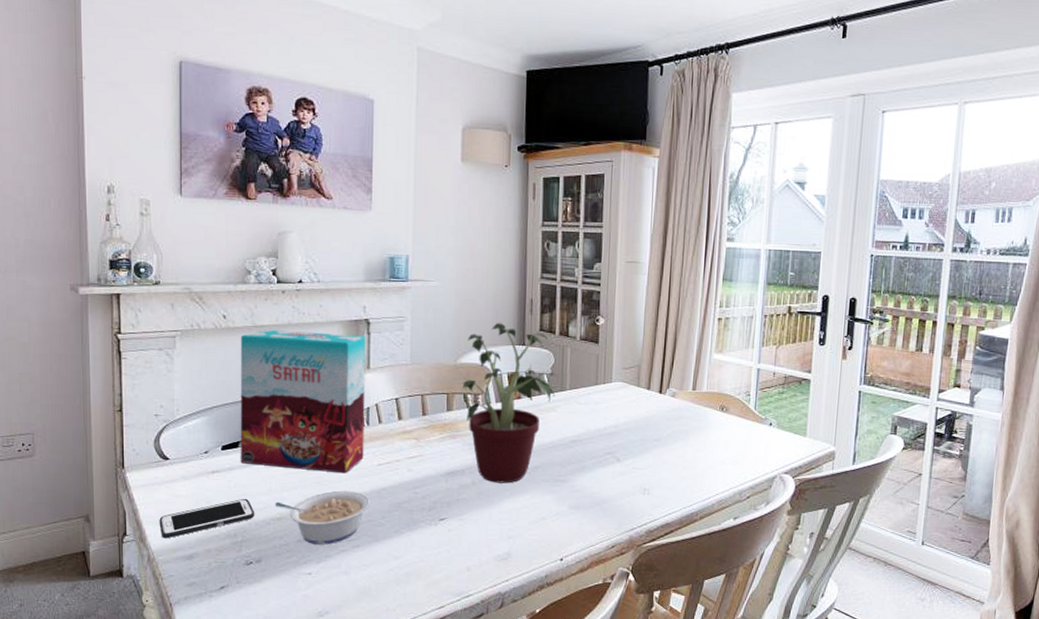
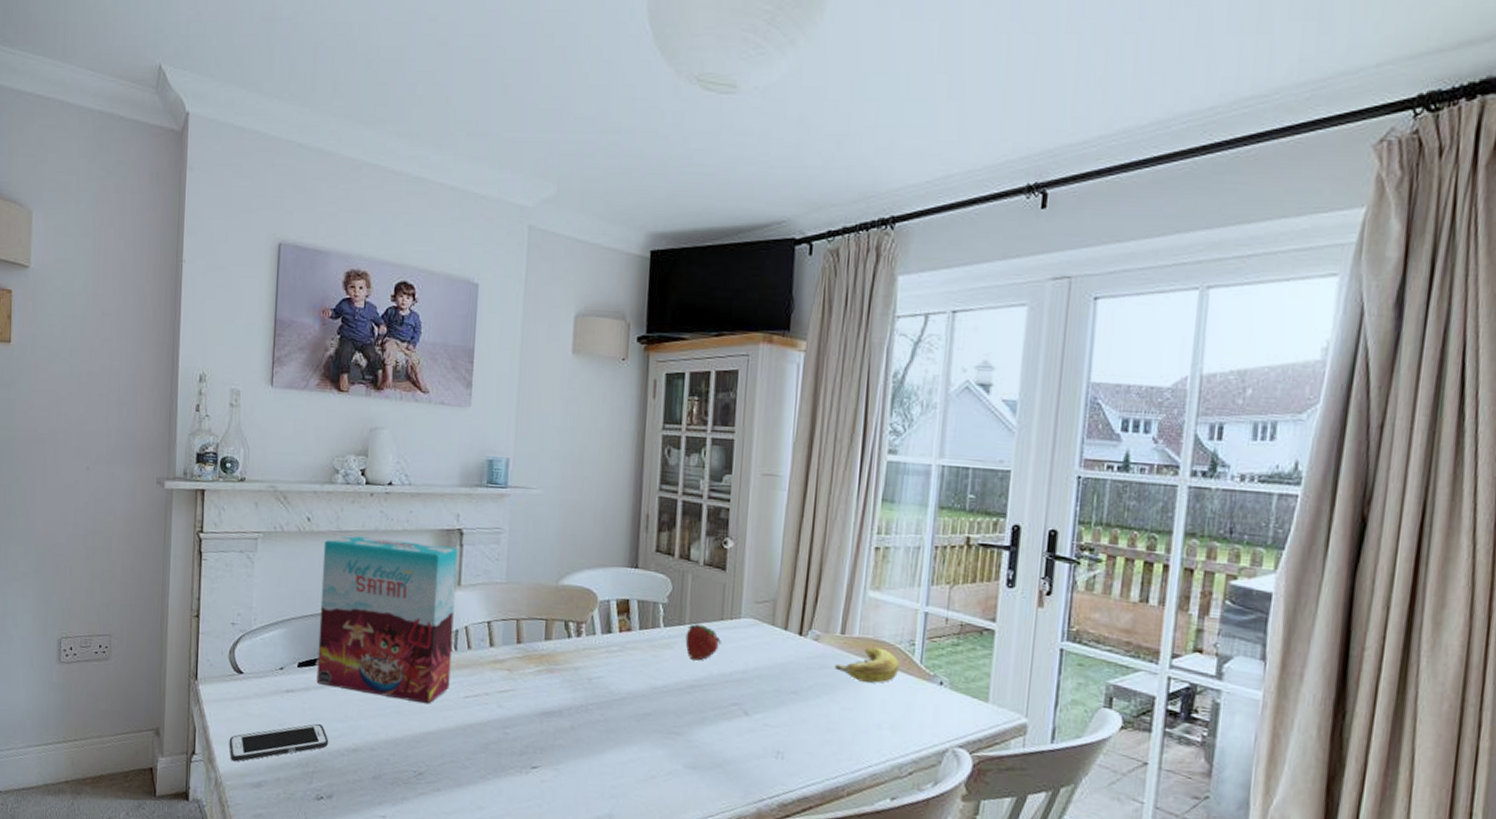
legume: present [274,490,371,545] -> none [350,723,455,785]
potted plant: present [459,322,556,484] -> none [560,539,674,731]
fruit: none [567,389,596,420] -> present [685,624,721,661]
banana: none [688,399,739,428] -> present [834,647,900,683]

